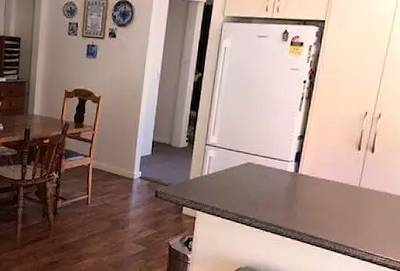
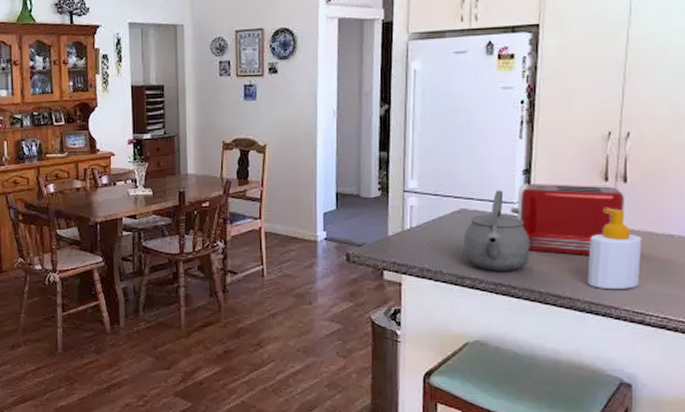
tea kettle: none [245,150,297,214] -> present [462,190,530,271]
toaster: none [285,146,371,207] -> present [510,183,624,255]
soap bottle: none [335,171,379,235] -> present [587,208,642,290]

